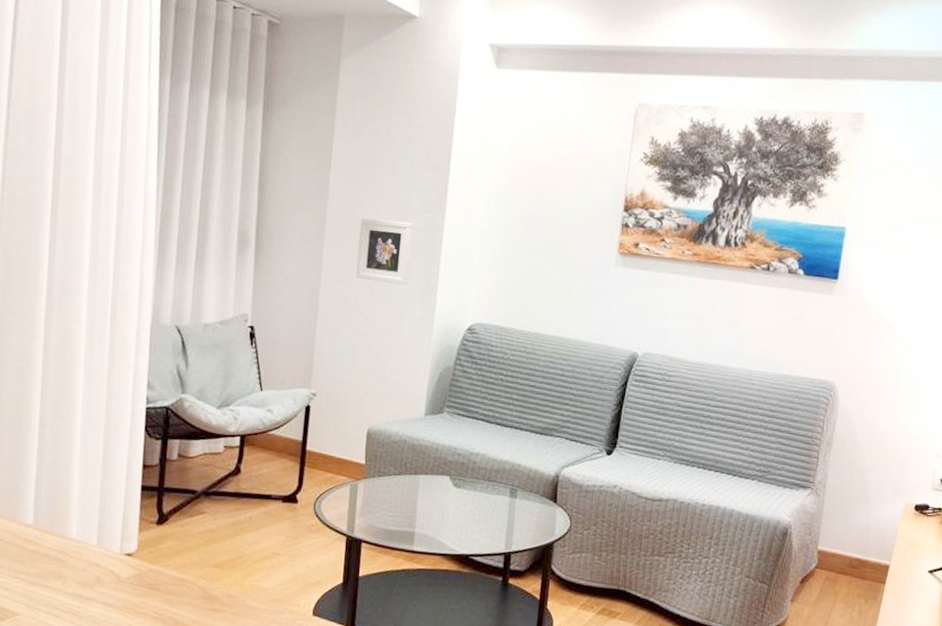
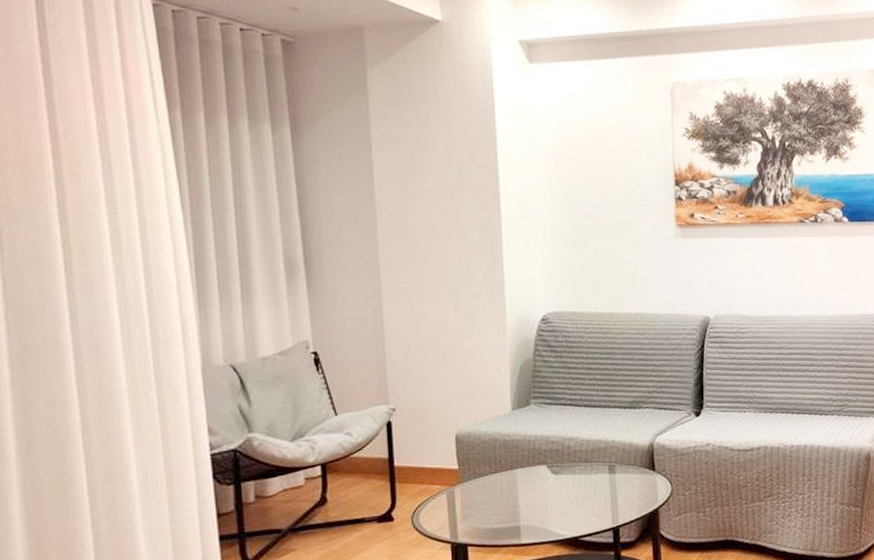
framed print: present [356,218,414,285] -> none [413,224,474,288]

